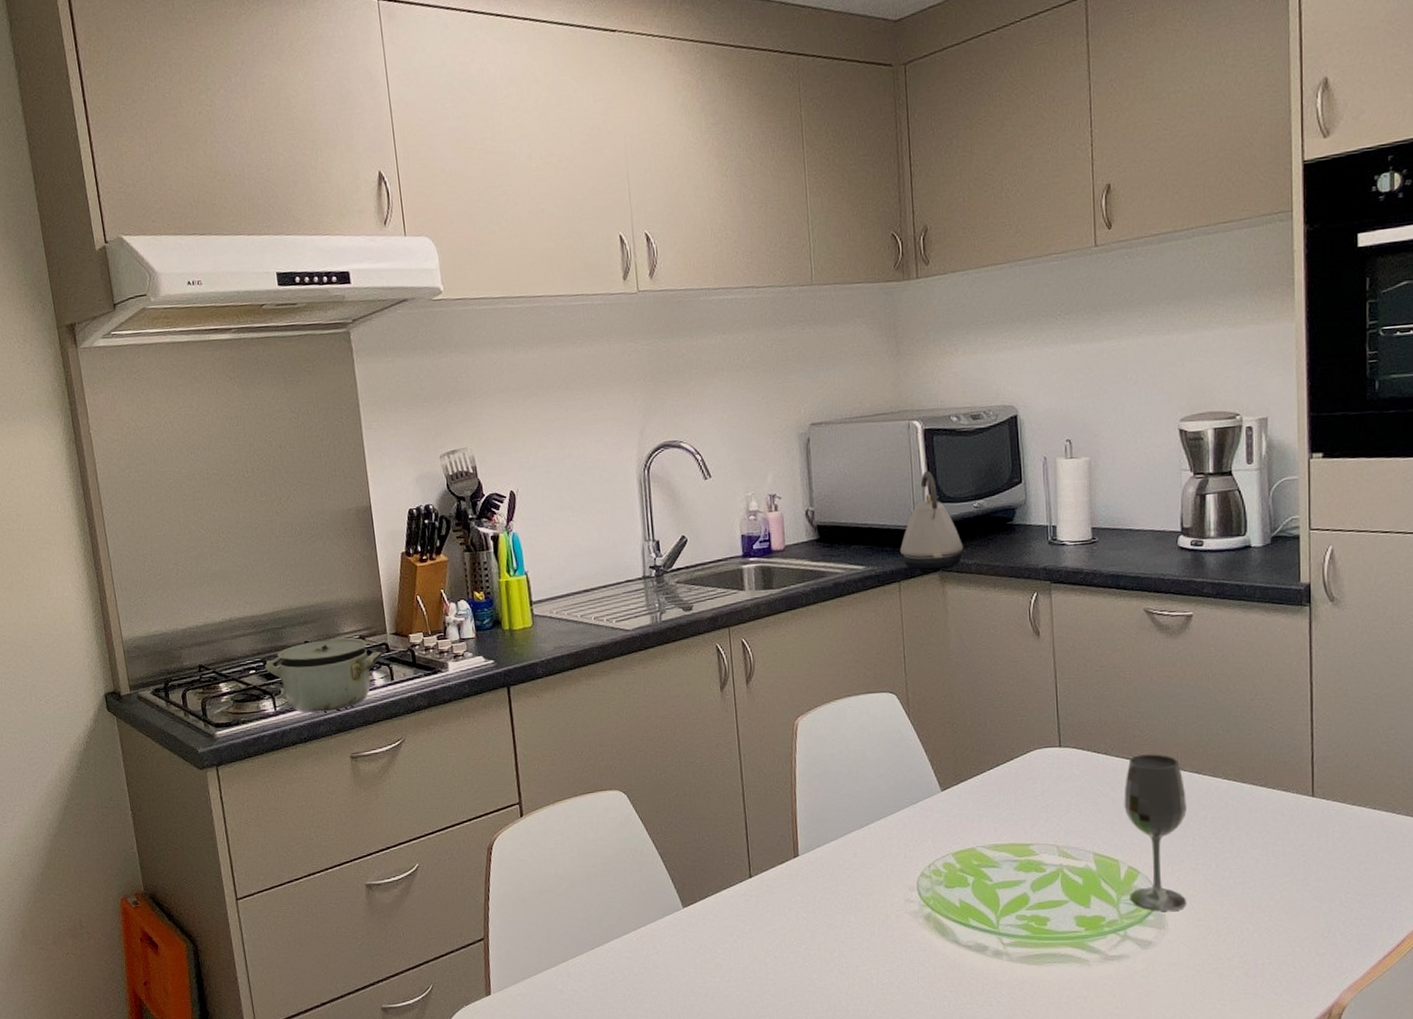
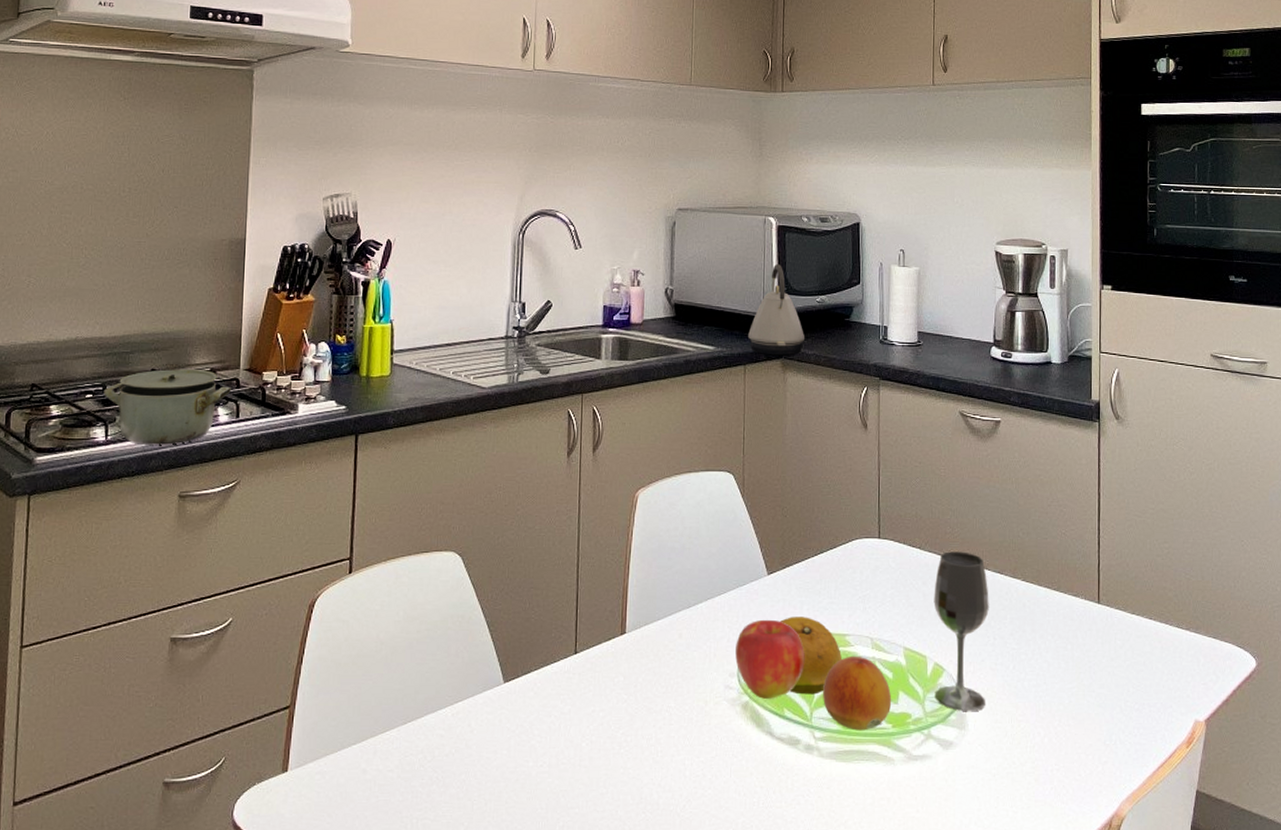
apple: none [913,834,988,910] -> present [735,619,805,699]
fruit: none [959,829,1026,904] -> present [781,617,842,695]
fruit: none [1008,864,1084,936] -> present [823,656,892,731]

